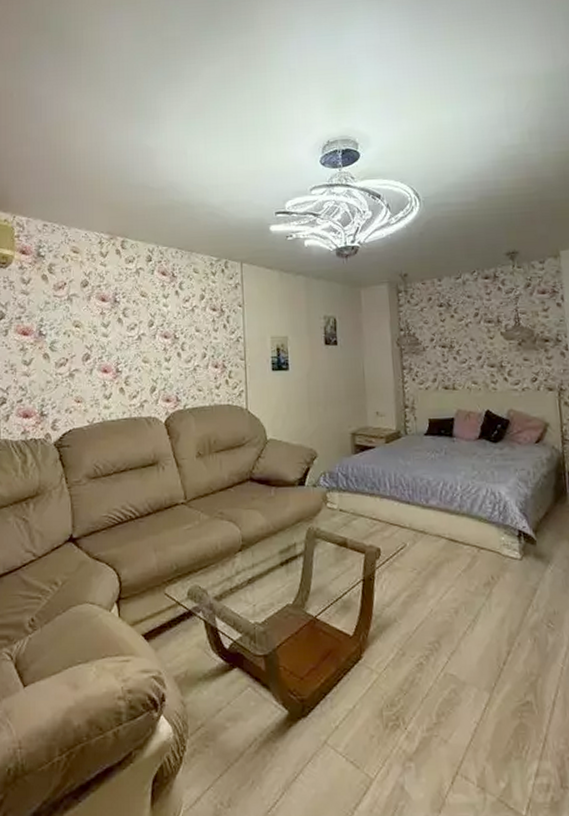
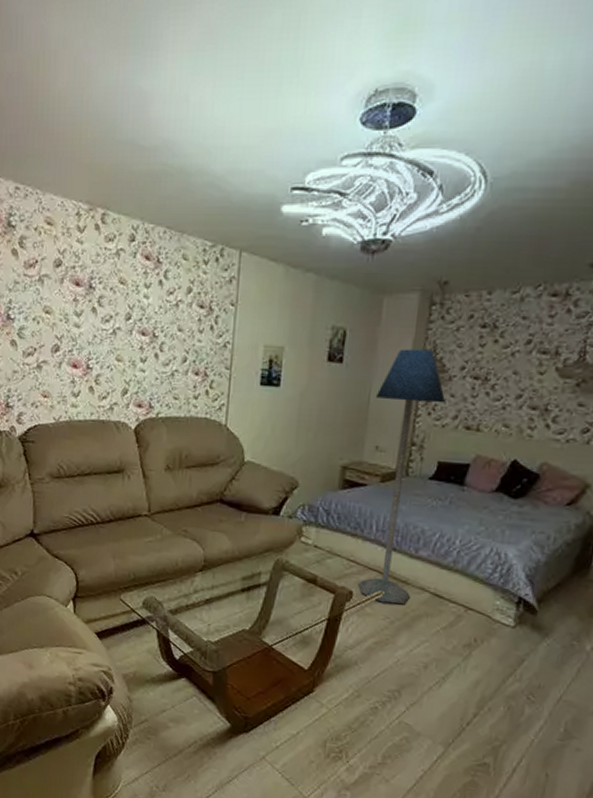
floor lamp: none [368,328,430,555] -> present [358,349,445,605]

